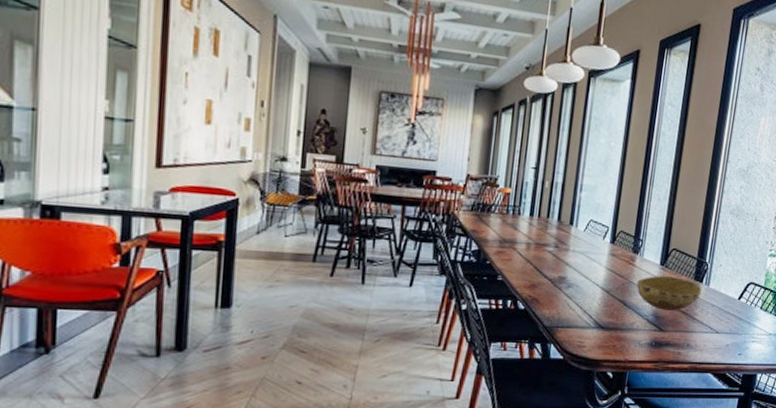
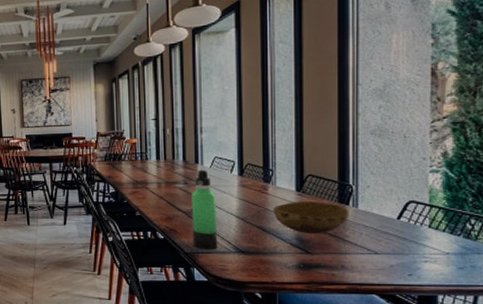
thermos bottle: none [553,232,585,324] -> present [191,169,218,250]

